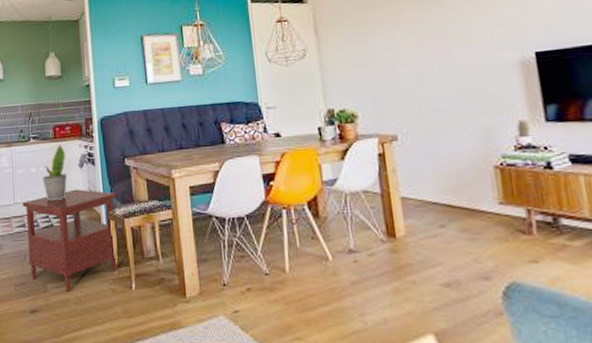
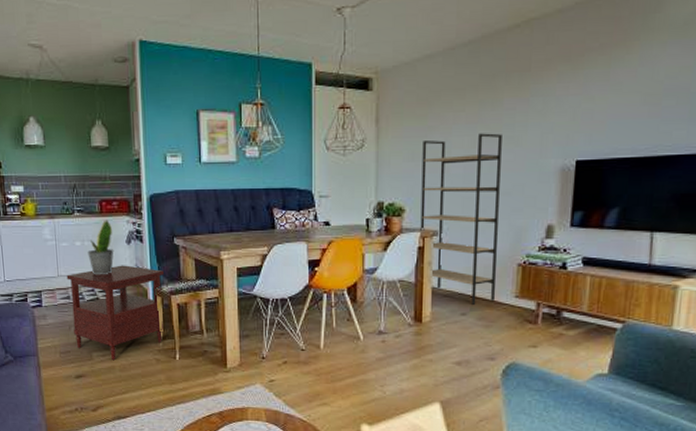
shelving unit: none [365,32,477,215] -> present [420,133,502,305]

